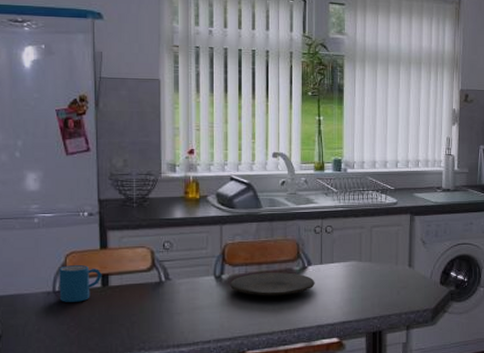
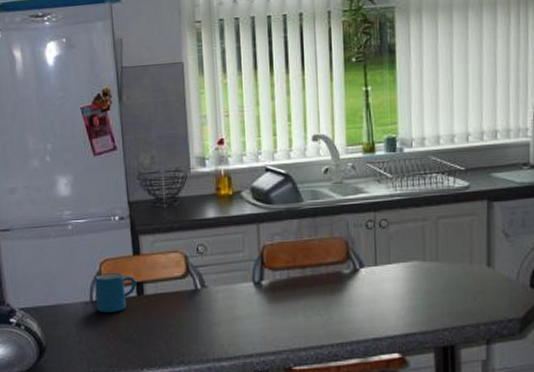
plate: present [230,272,315,296] -> none [271,276,369,304]

